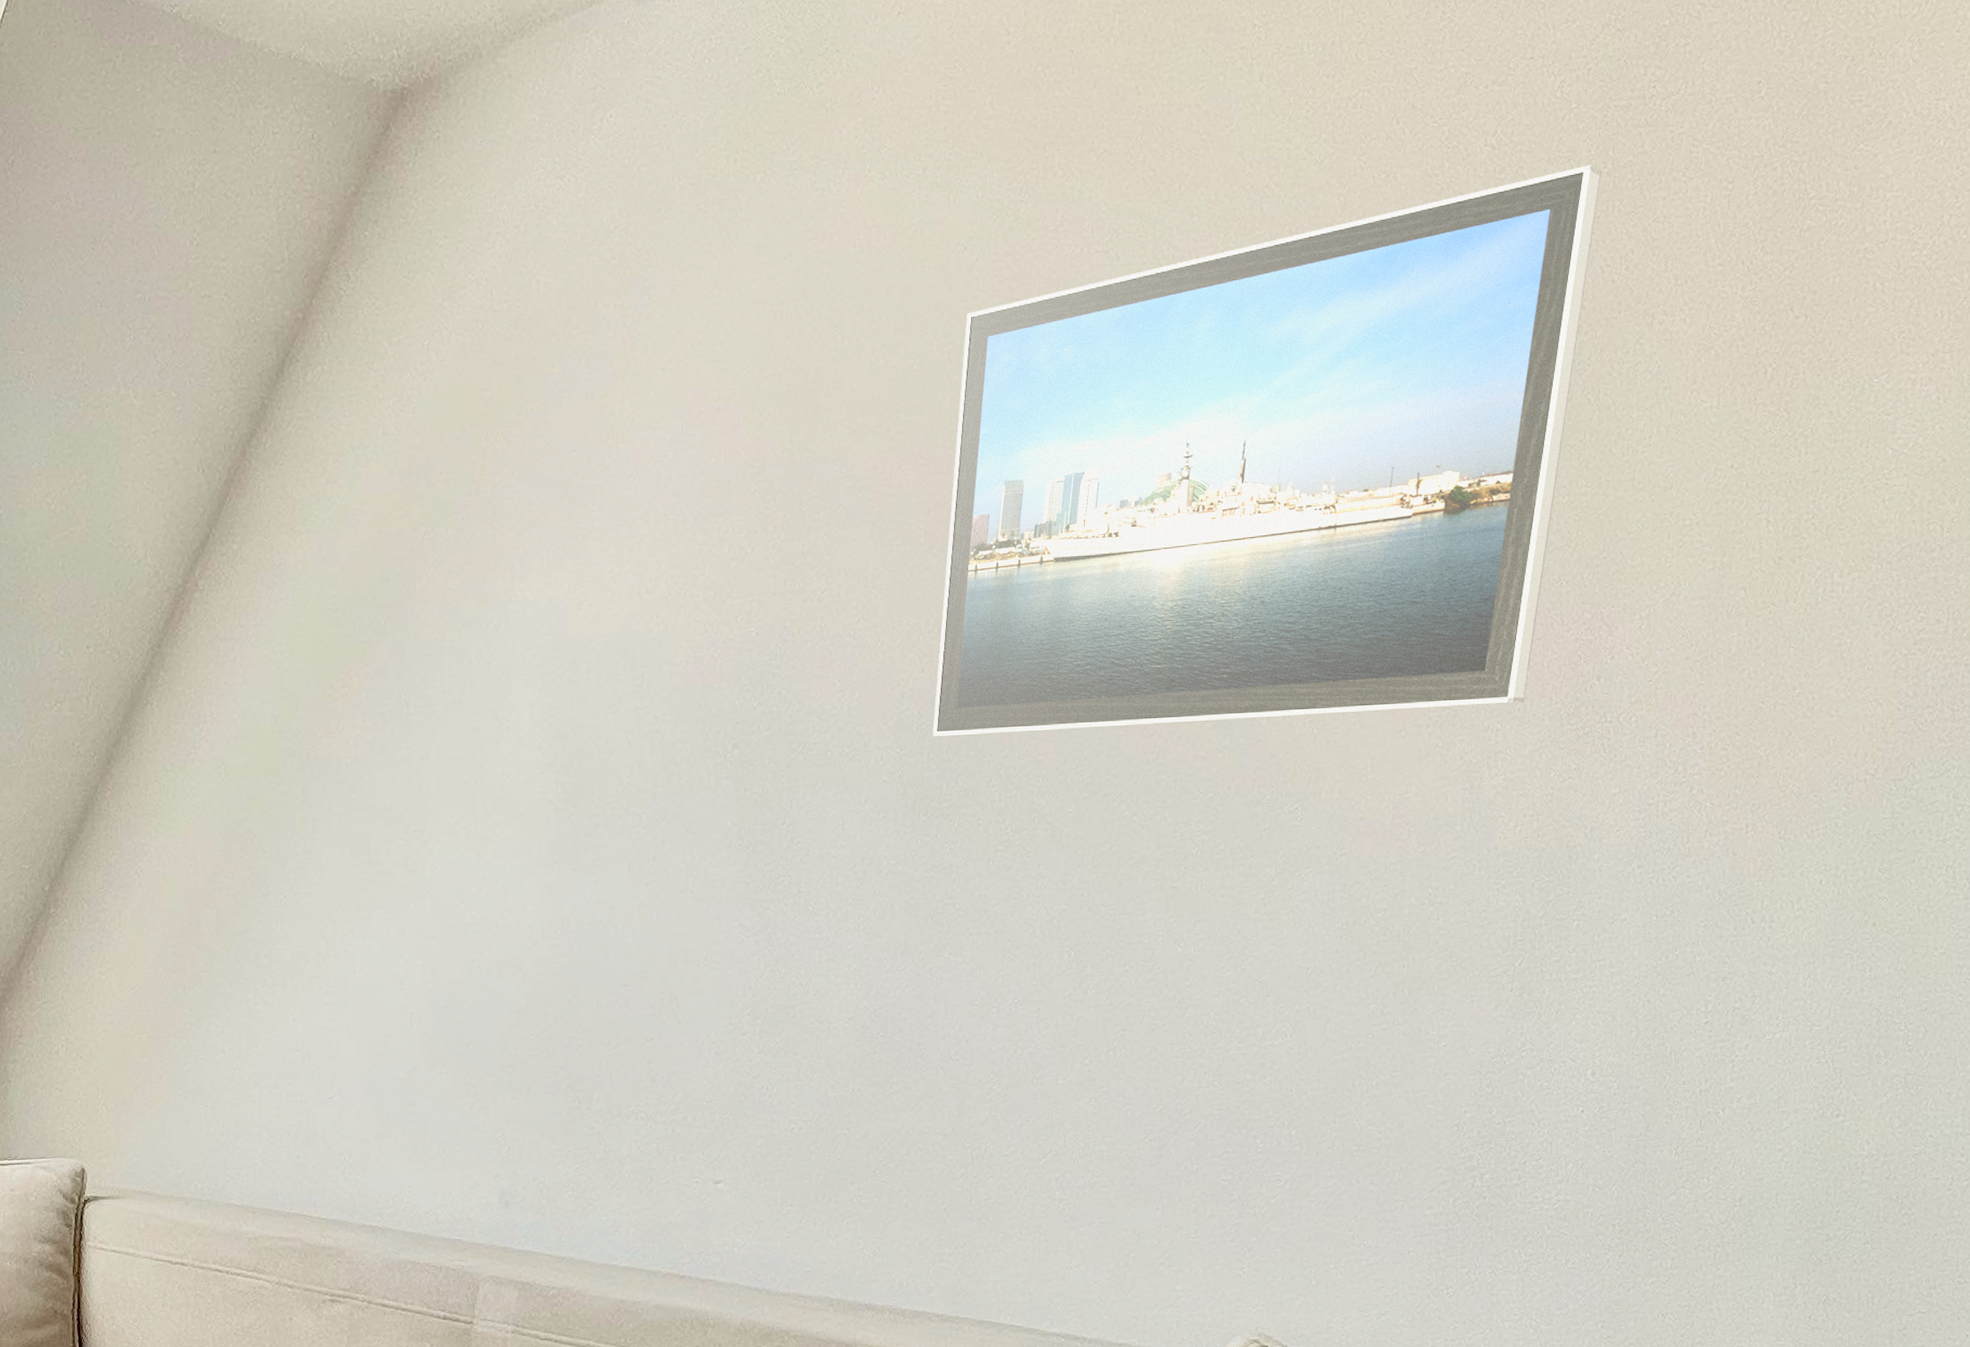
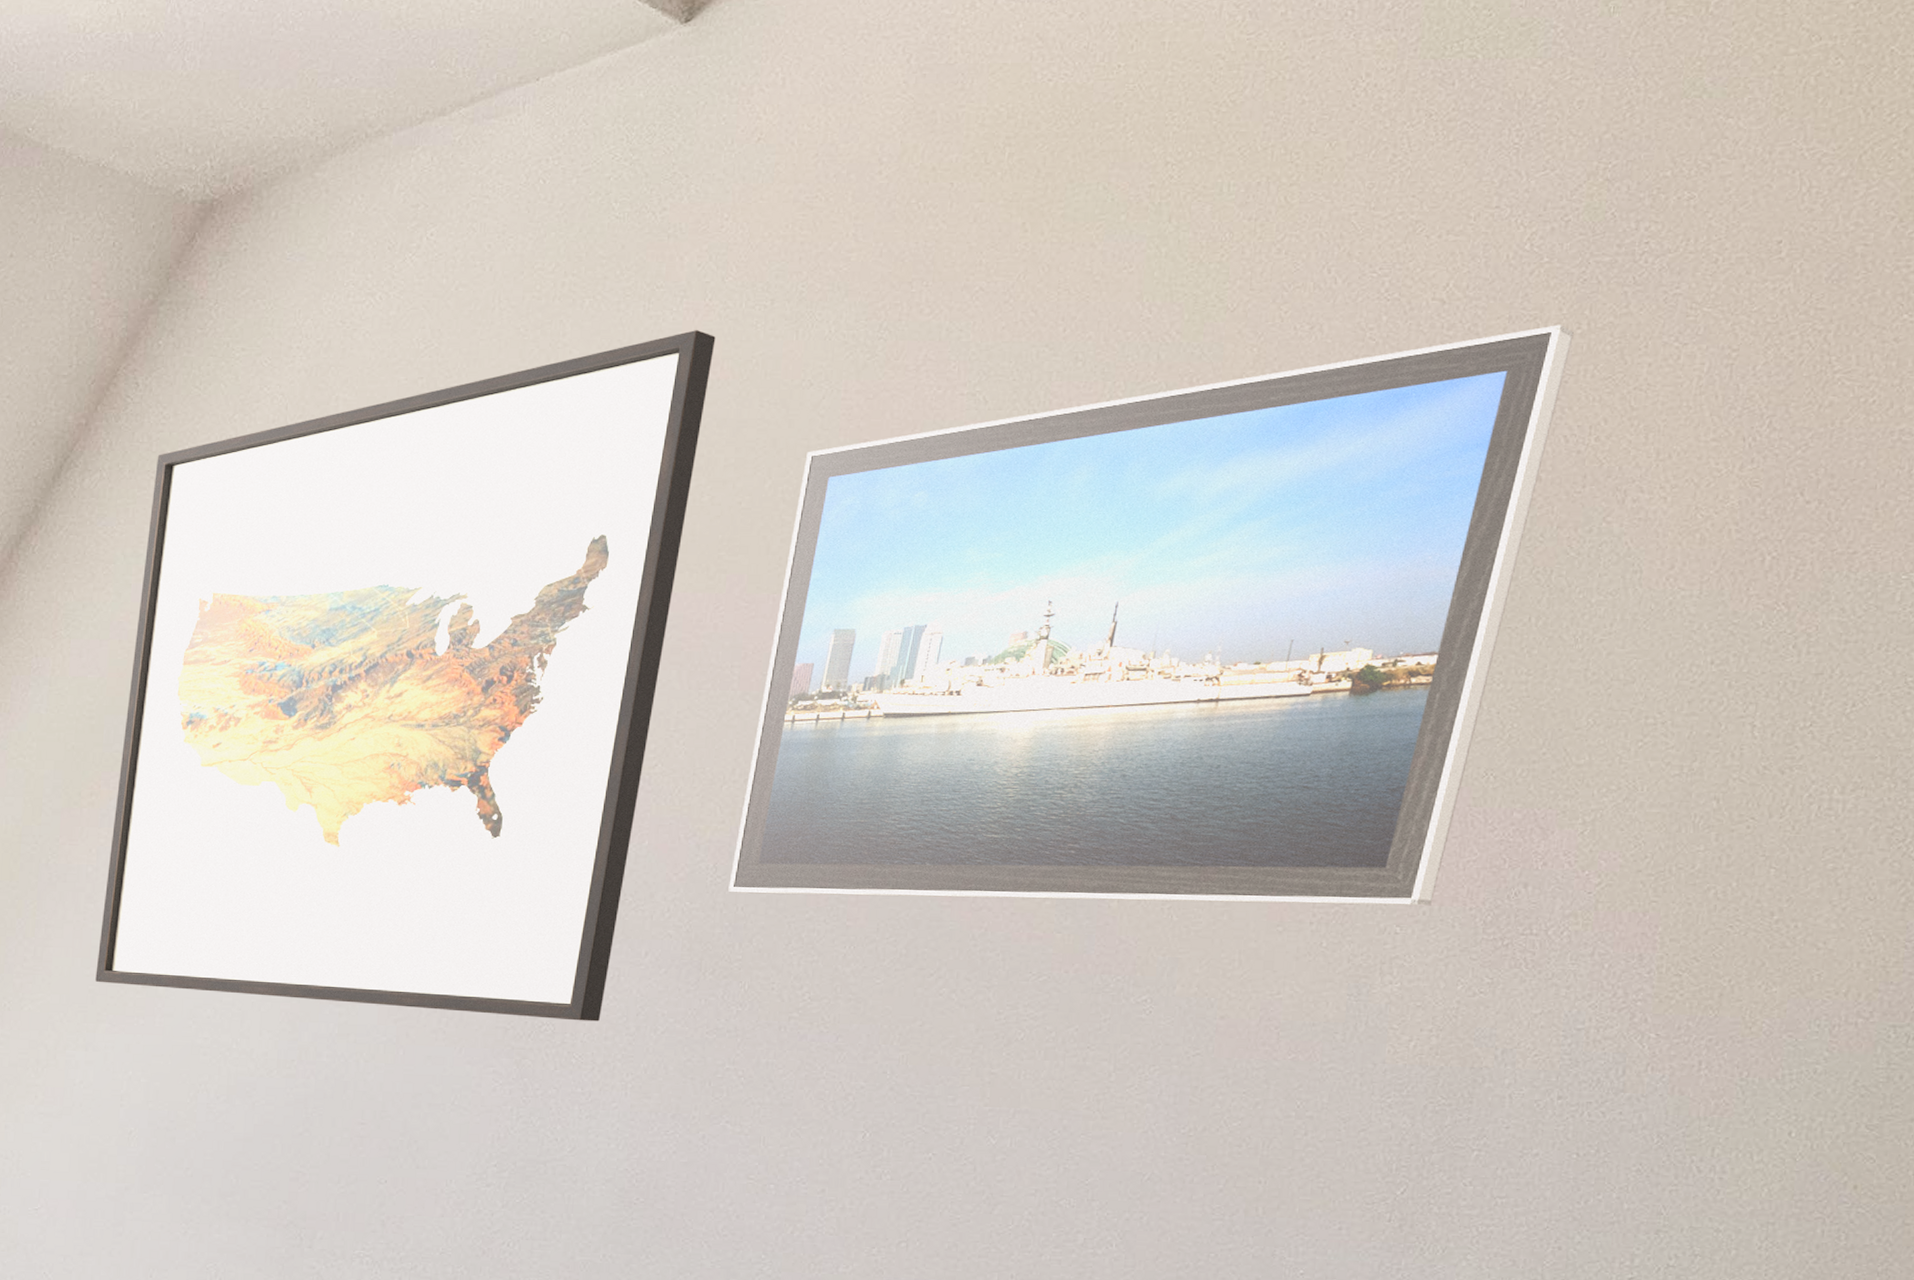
wall art: none [364,200,877,871] -> present [95,330,716,1022]

